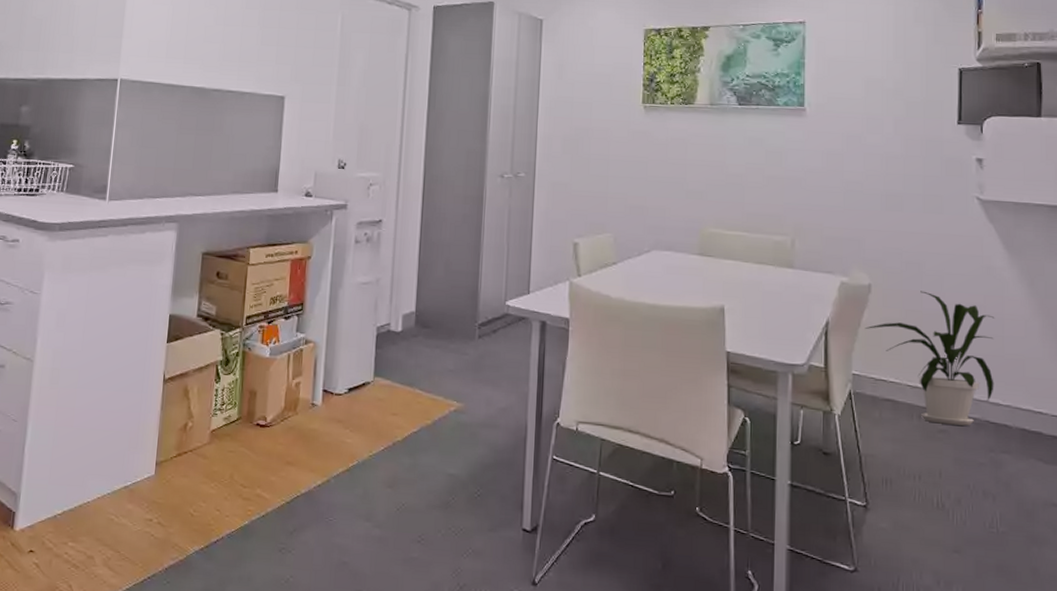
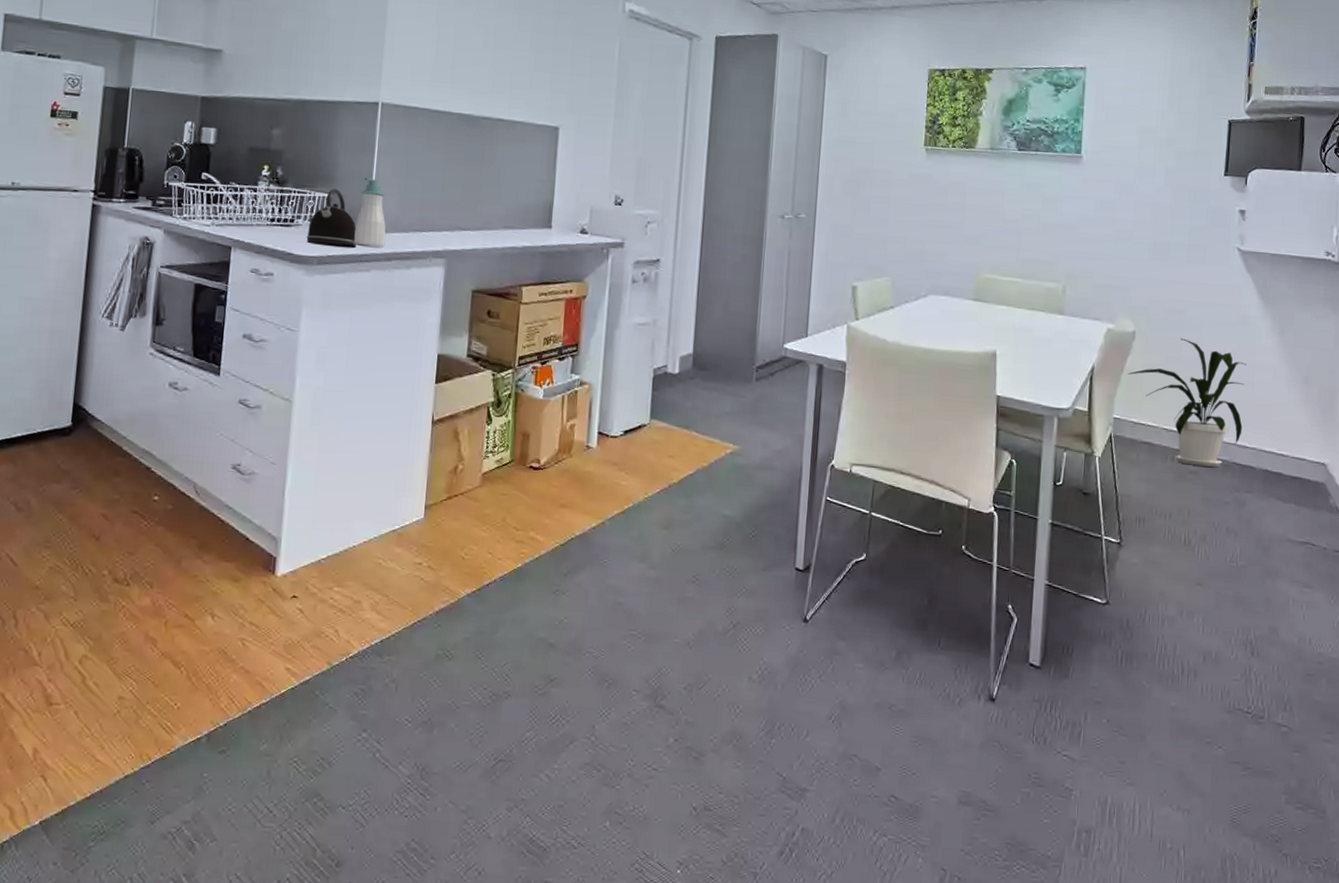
kettle: none [49,160,96,215] -> present [306,189,357,249]
soap bottle: none [93,148,123,215] -> present [354,177,386,249]

